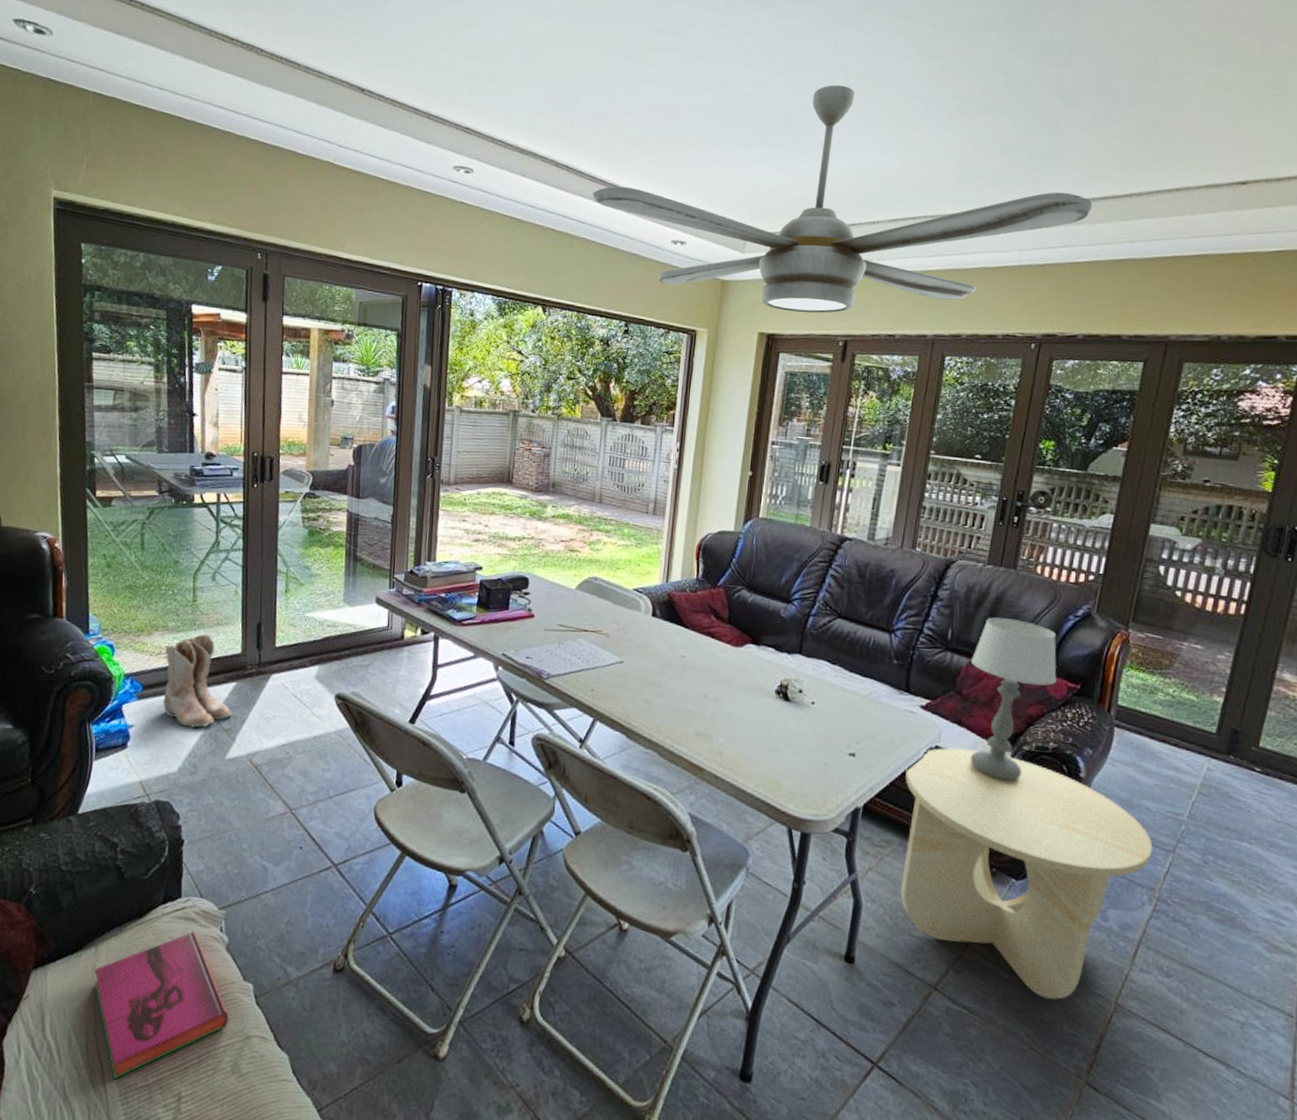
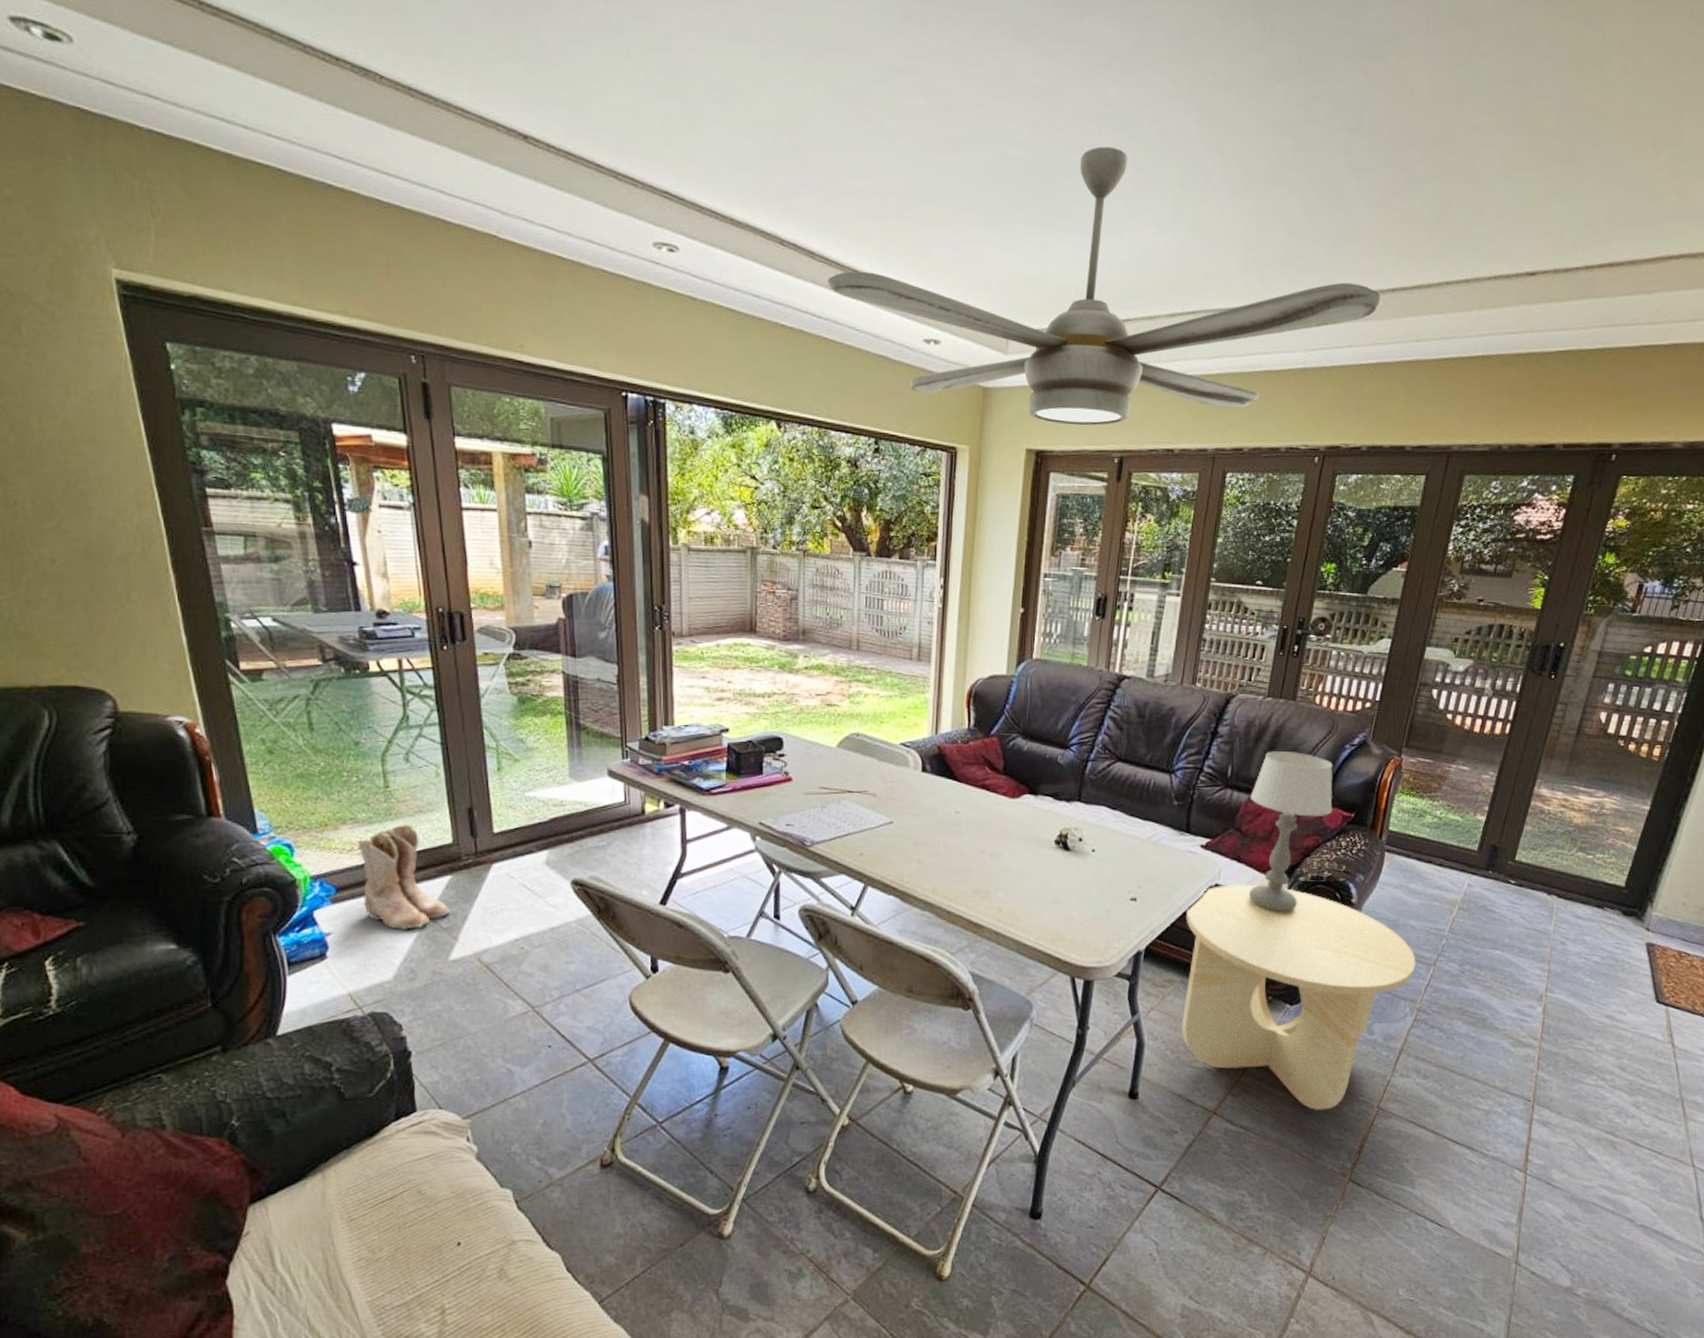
hardback book: present [94,931,229,1080] -> none [325,1144,488,1302]

